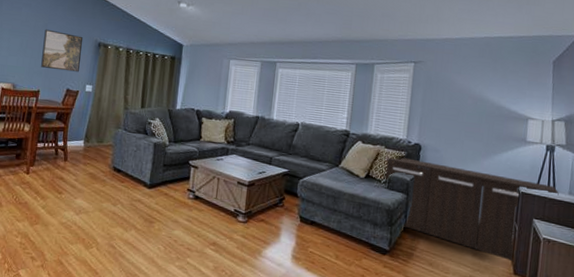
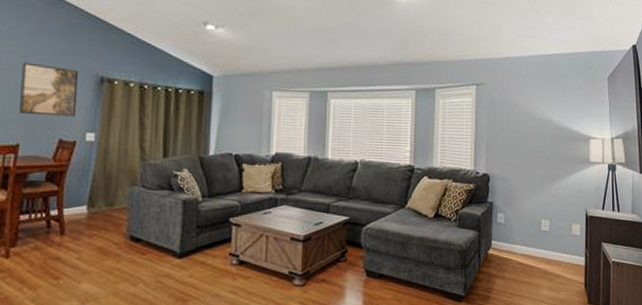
storage cabinet: present [384,156,559,262] -> none [455,190,623,291]

